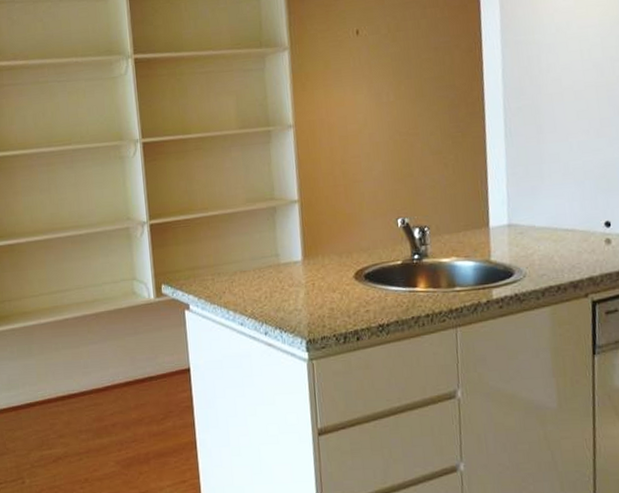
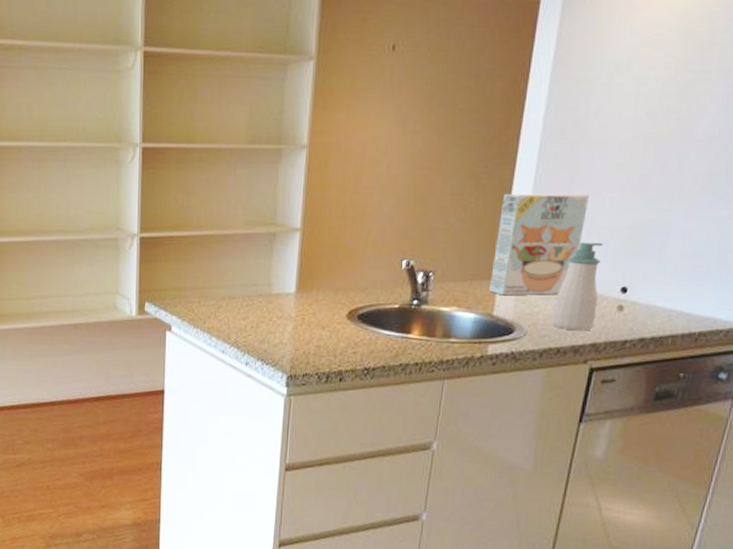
cereal box: none [479,142,559,242] -> present [489,193,589,296]
soap bottle: none [546,183,587,268] -> present [551,242,603,331]

